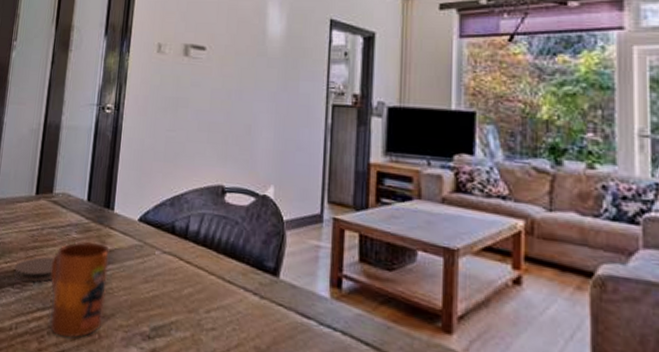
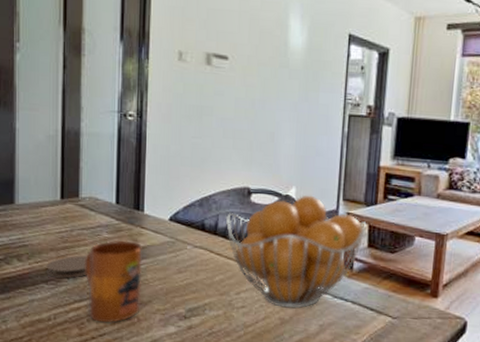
fruit basket: none [197,195,357,336] -> present [225,195,367,309]

